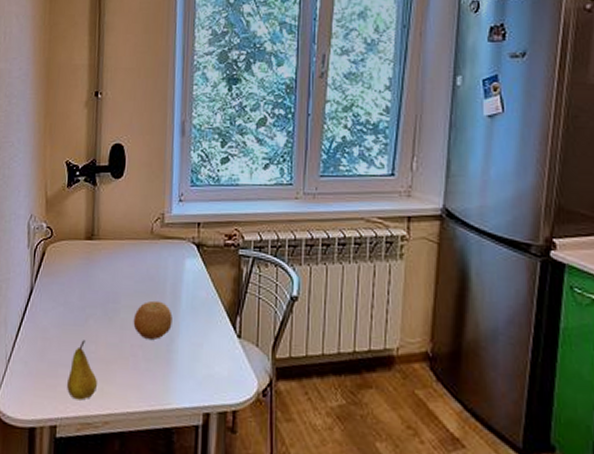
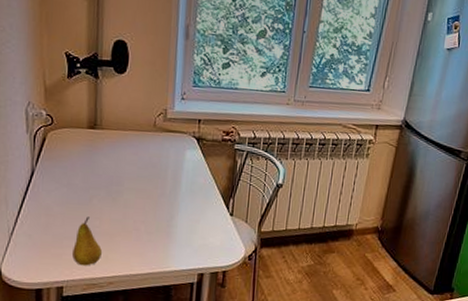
fruit: present [133,300,173,339] -> none [136,184,173,217]

